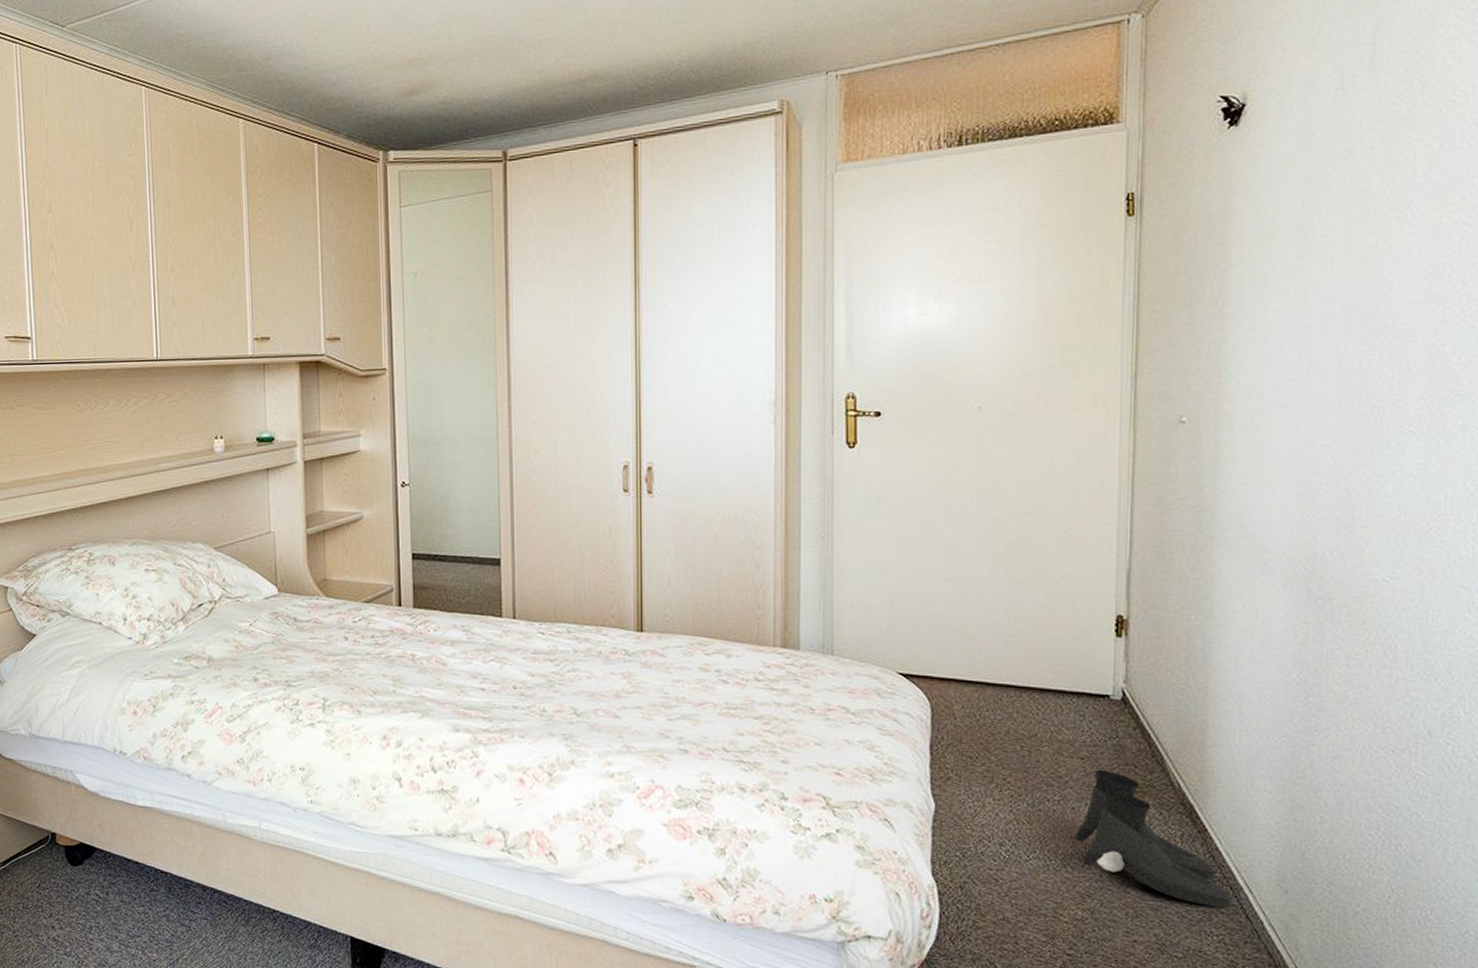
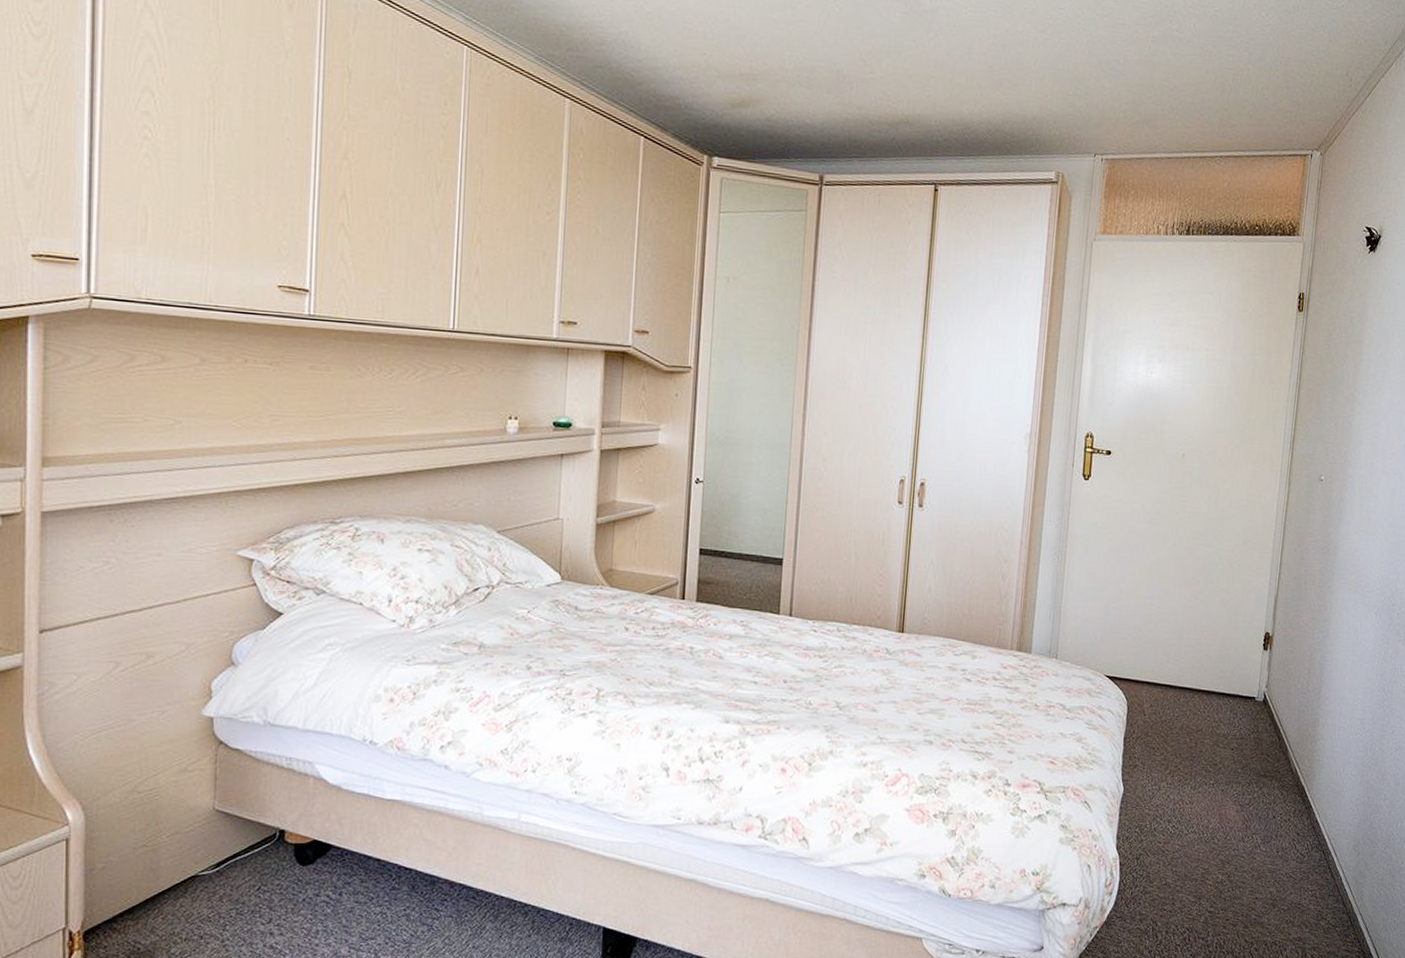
boots: present [1074,769,1232,908] -> none [1221,758,1323,869]

